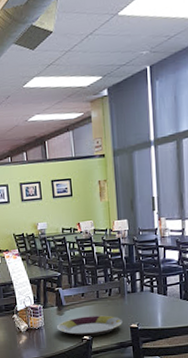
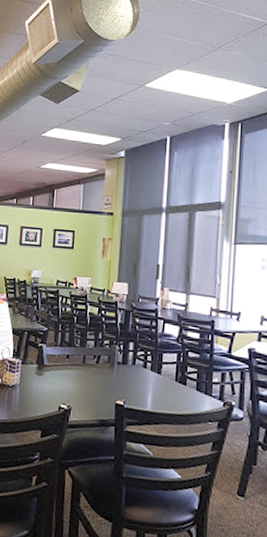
plate: present [56,315,122,337] -> none [32,381,107,407]

